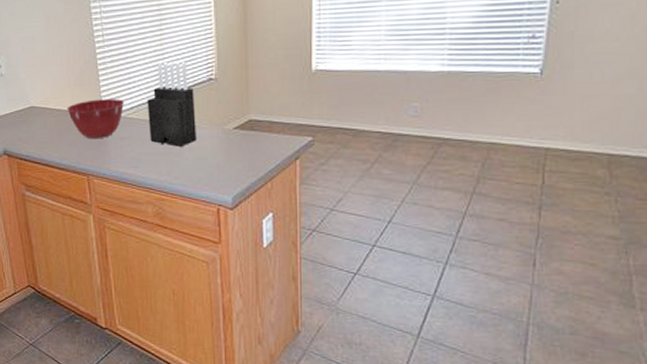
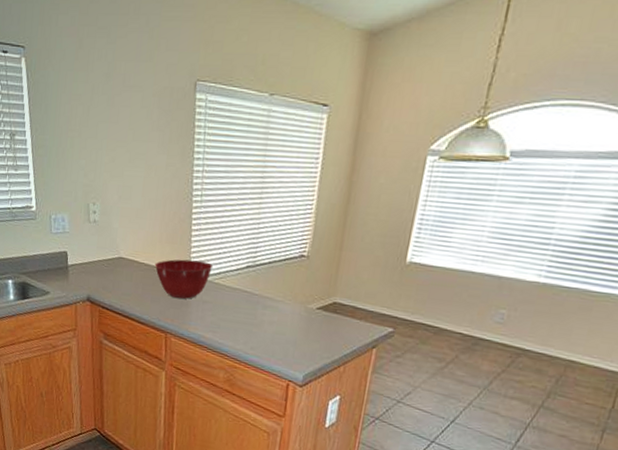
knife block: present [147,61,198,147] -> none [232,231,284,319]

